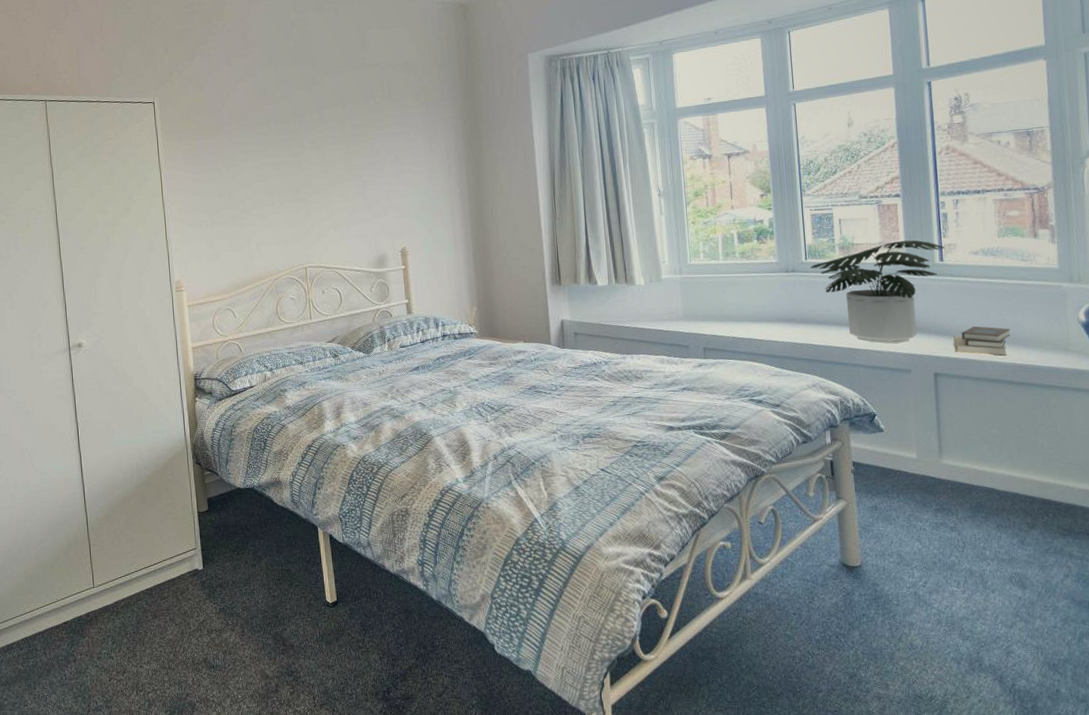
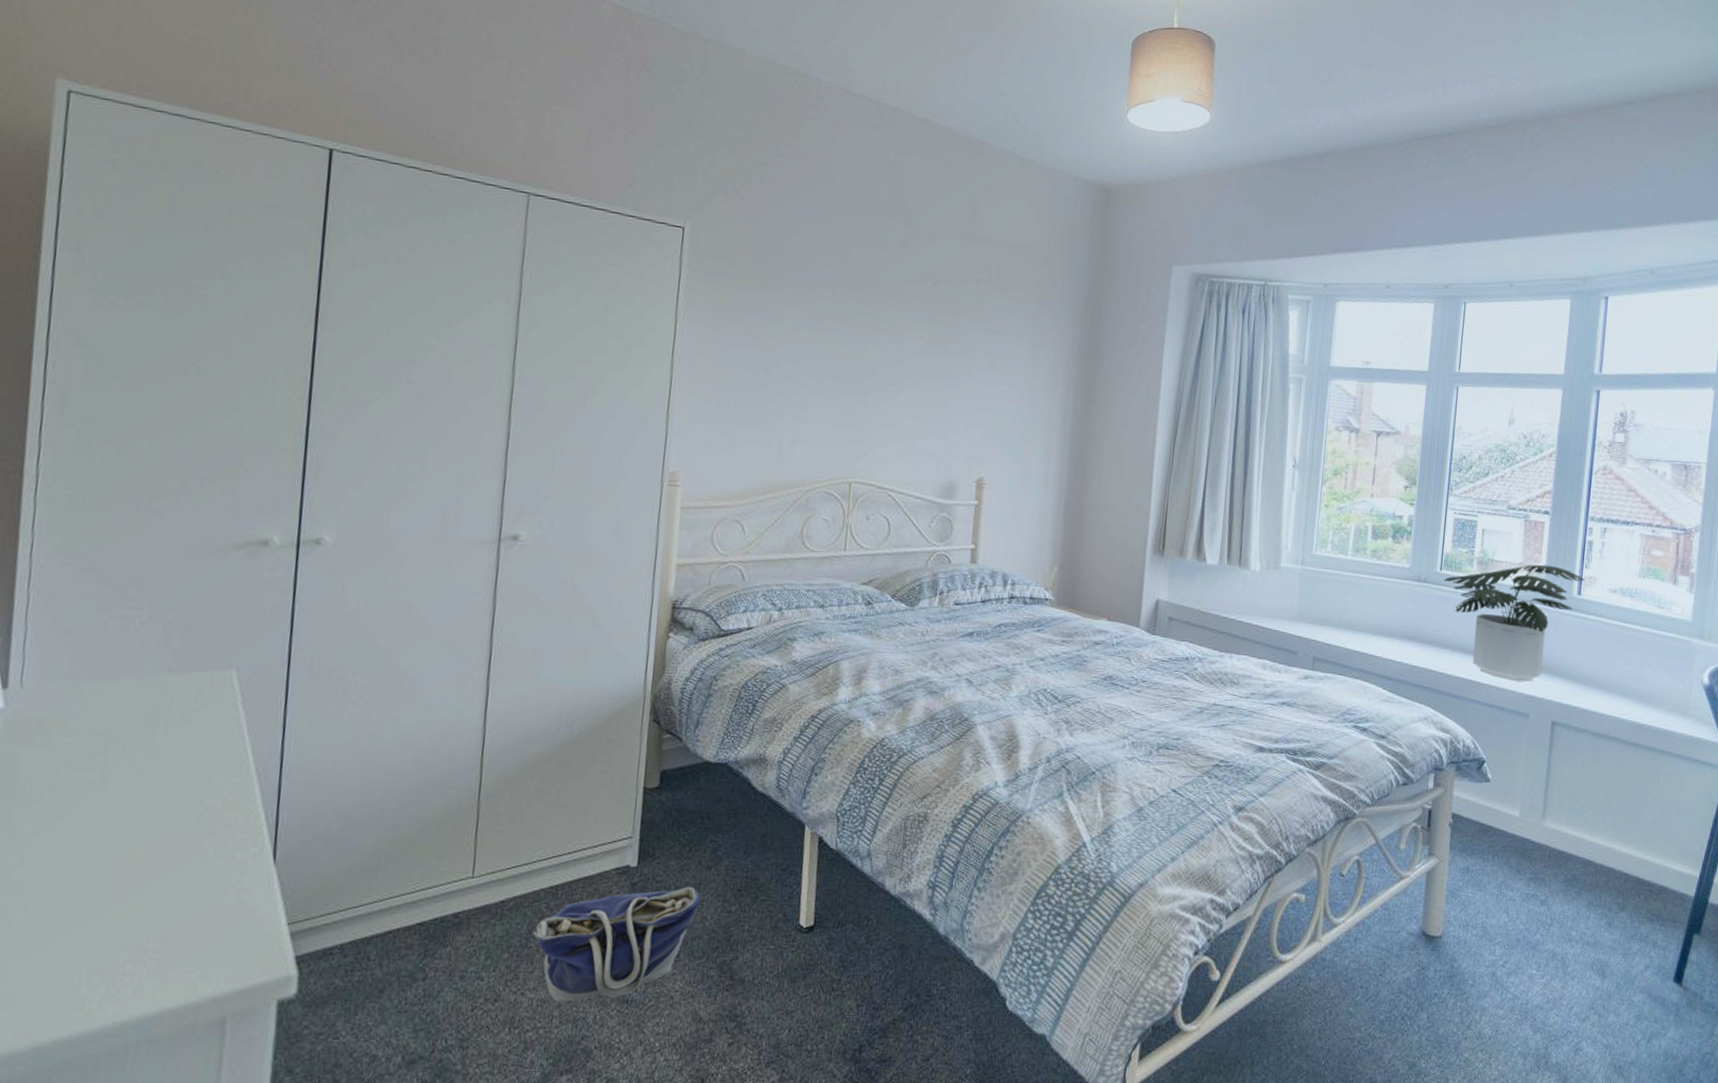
tote bag: none [140,580,252,671] -> present [533,886,701,1002]
books: present [953,325,1011,356] -> none [1576,673,1635,711]

